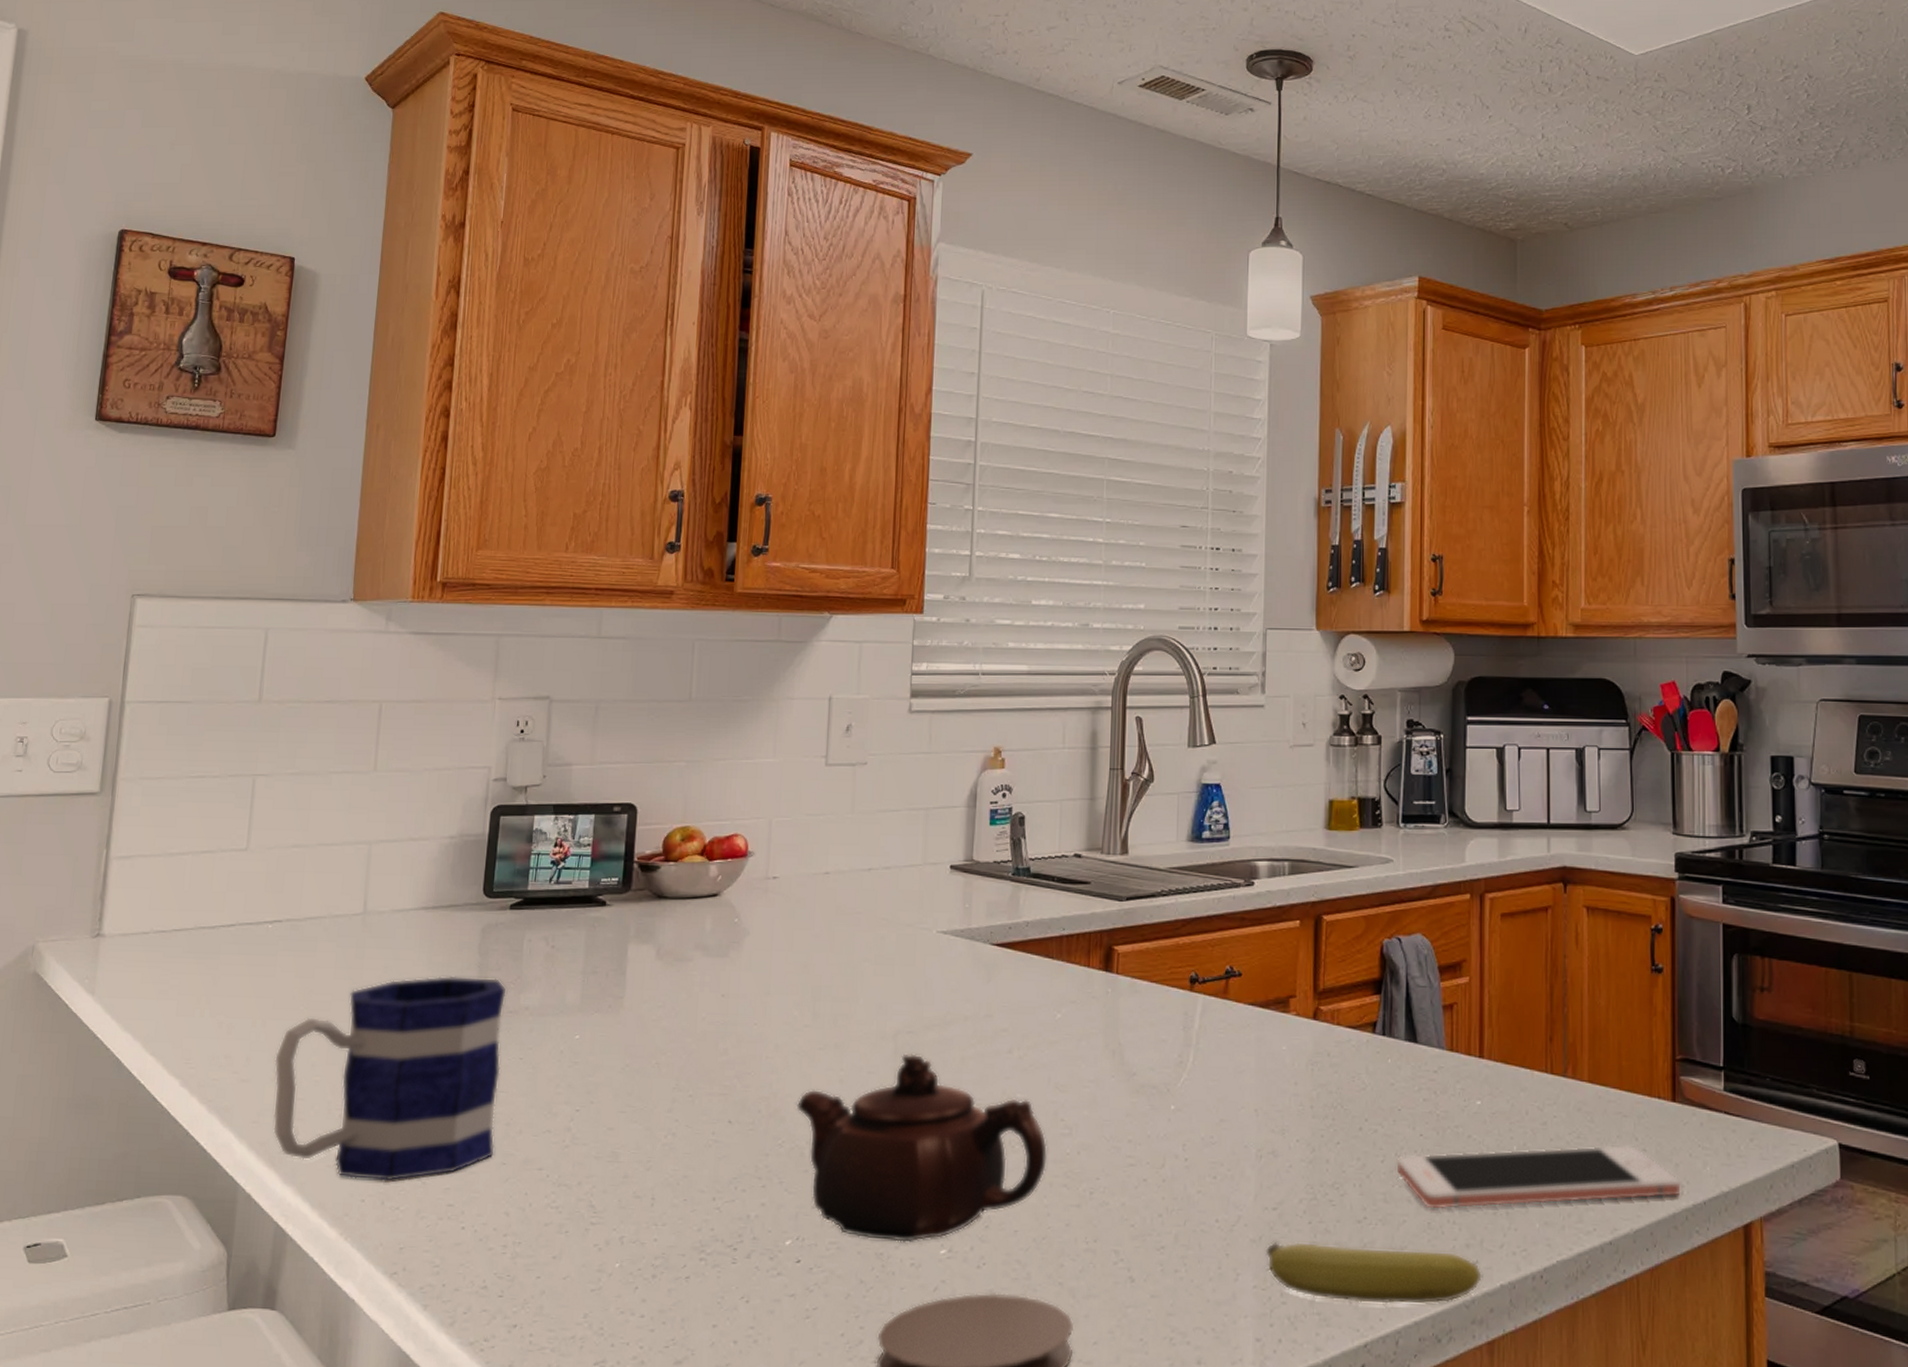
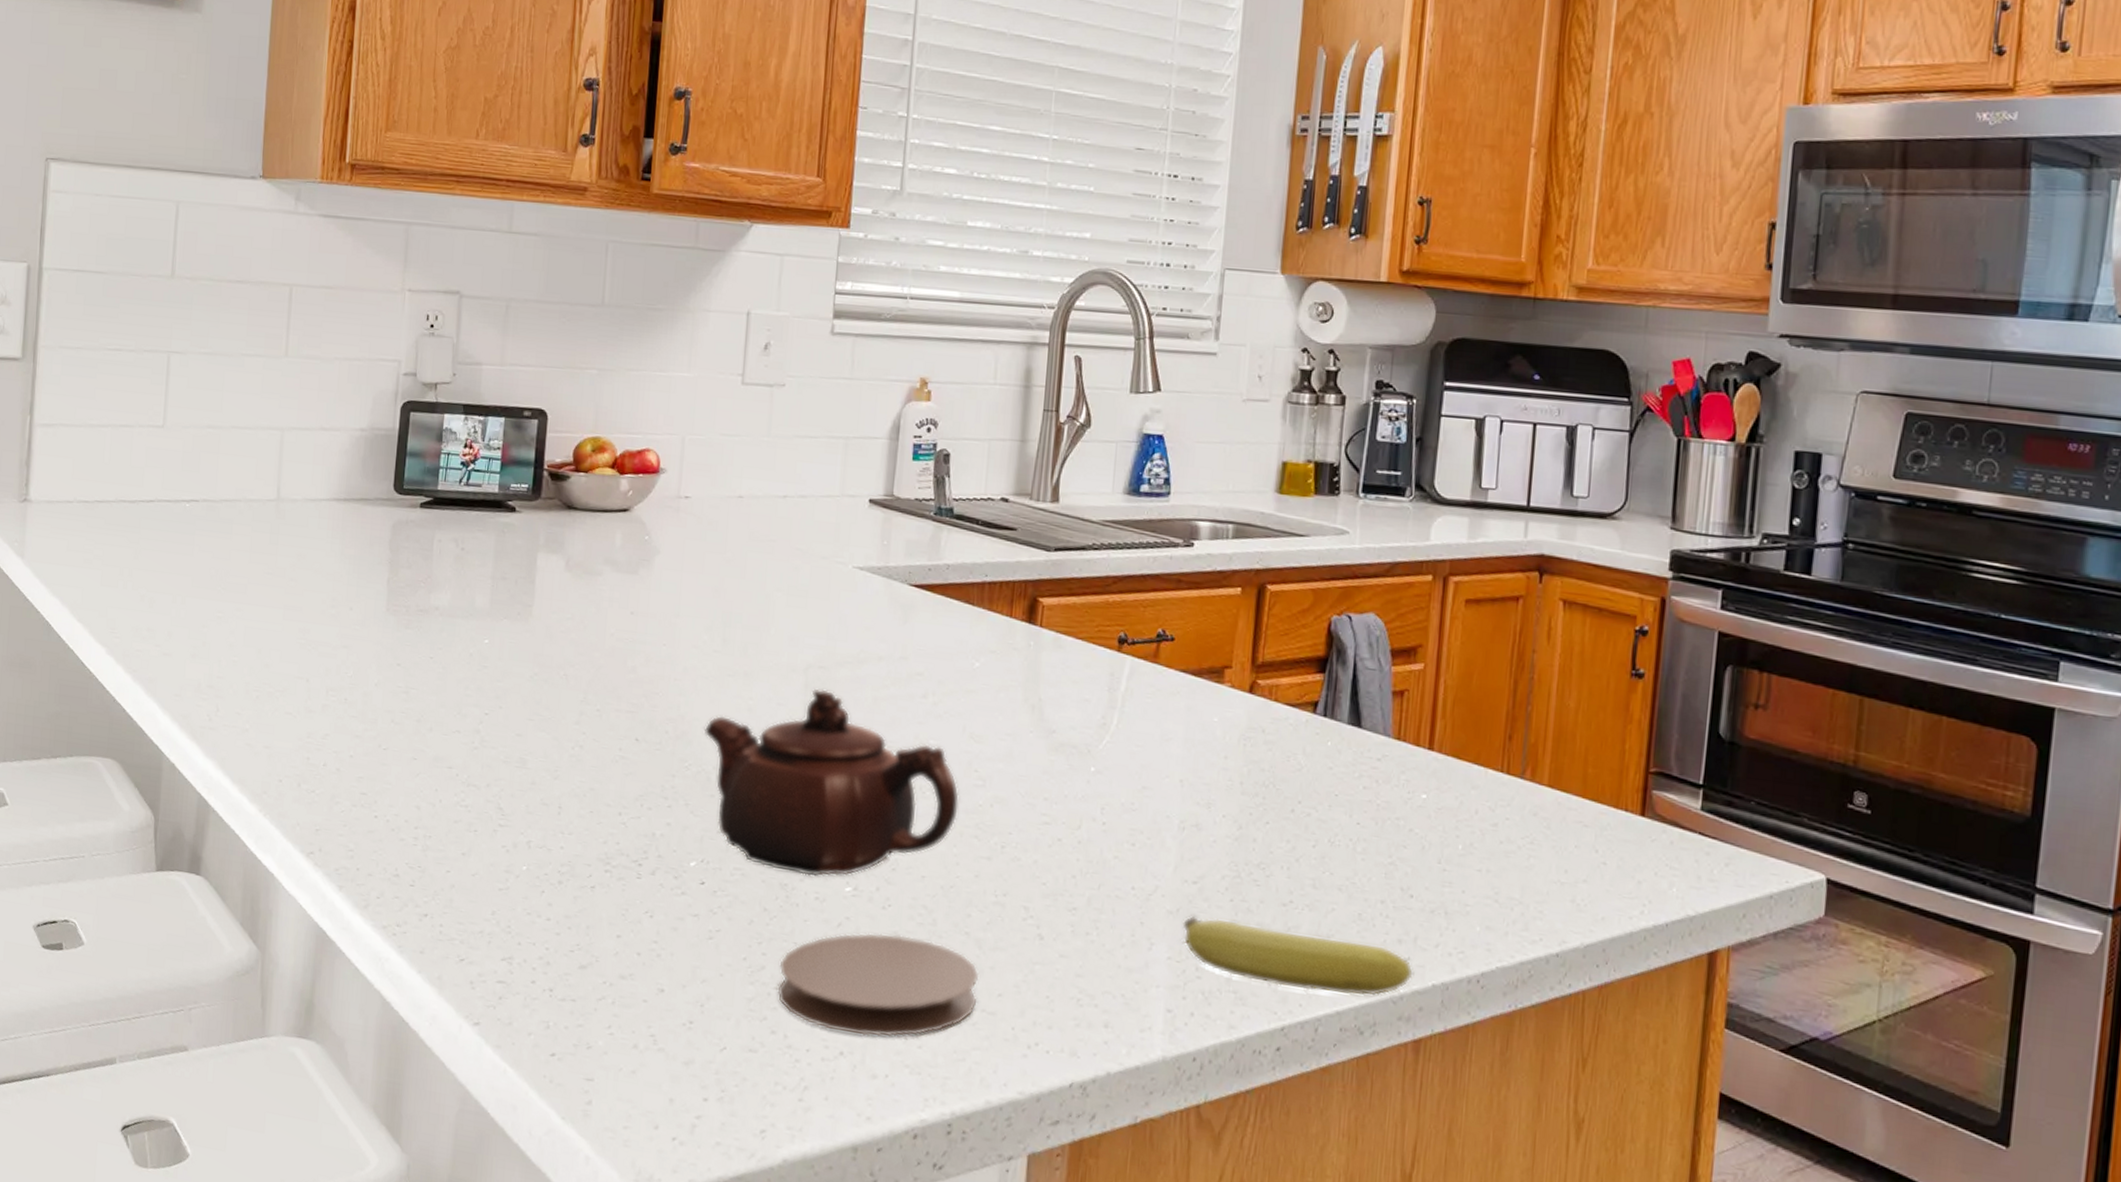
mug: present [273,975,507,1182] -> none [194,568,417,766]
cell phone: present [1395,1144,1682,1211] -> none [1327,842,1644,916]

